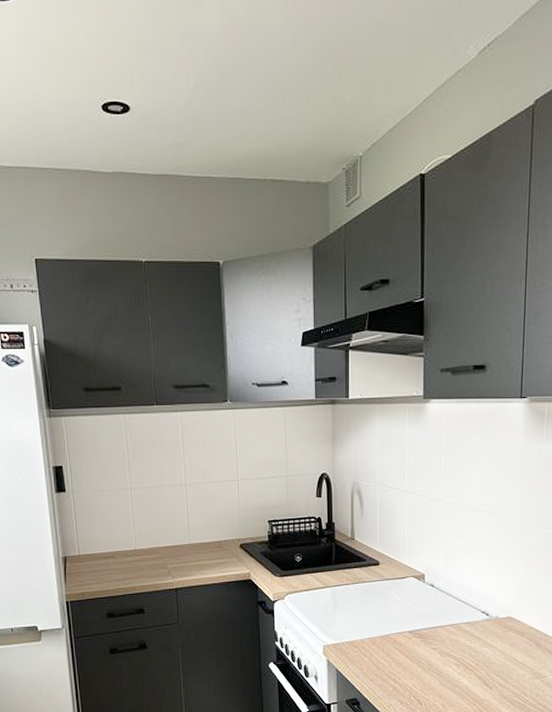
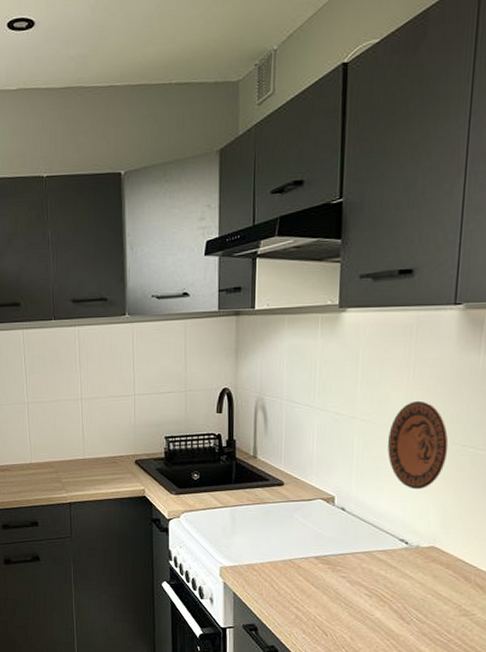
decorative plate: none [469,484,520,566] -> present [388,400,449,490]

